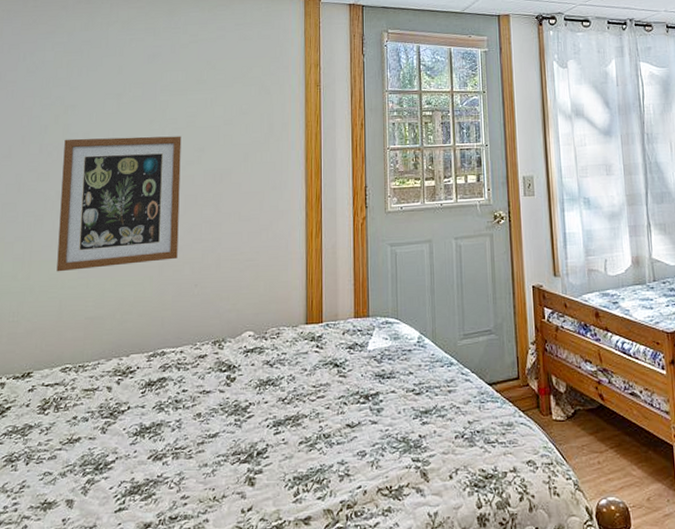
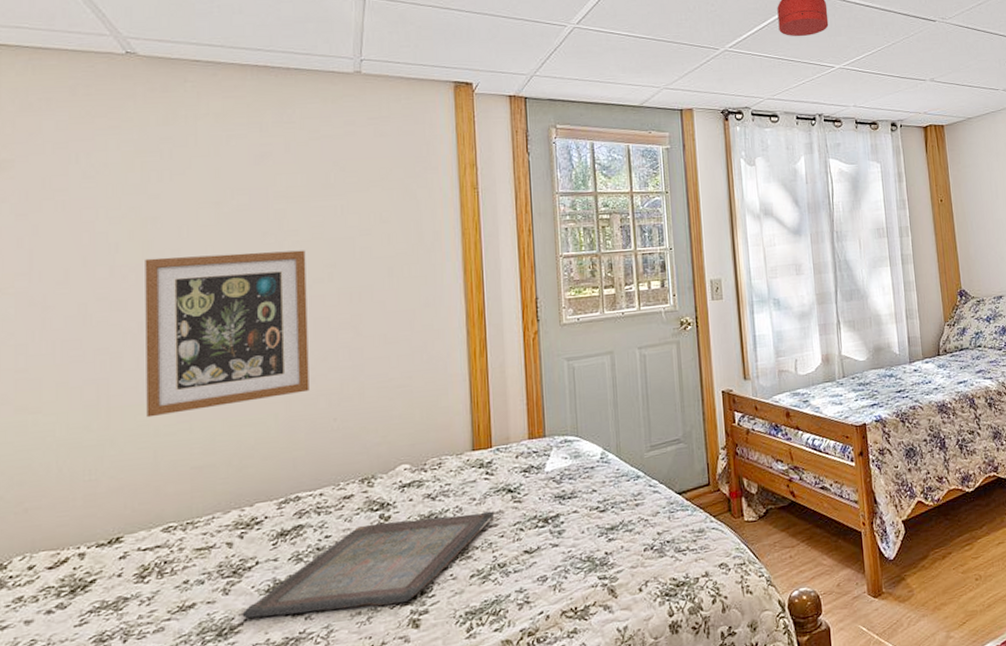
serving tray: none [114,383,321,461] -> present [242,511,494,619]

